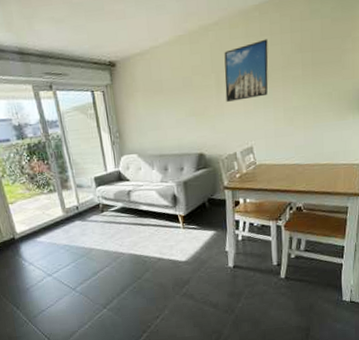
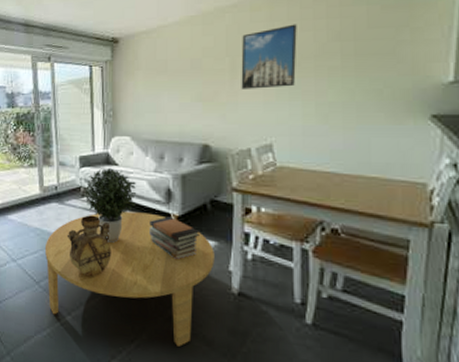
coffee table: none [75,217,215,313] -> present [44,211,215,347]
ceramic vessel: none [93,226,134,277] -> present [66,215,112,277]
potted plant: none [103,183,148,247] -> present [84,167,136,244]
book stack: none [161,217,202,251] -> present [149,216,199,260]

